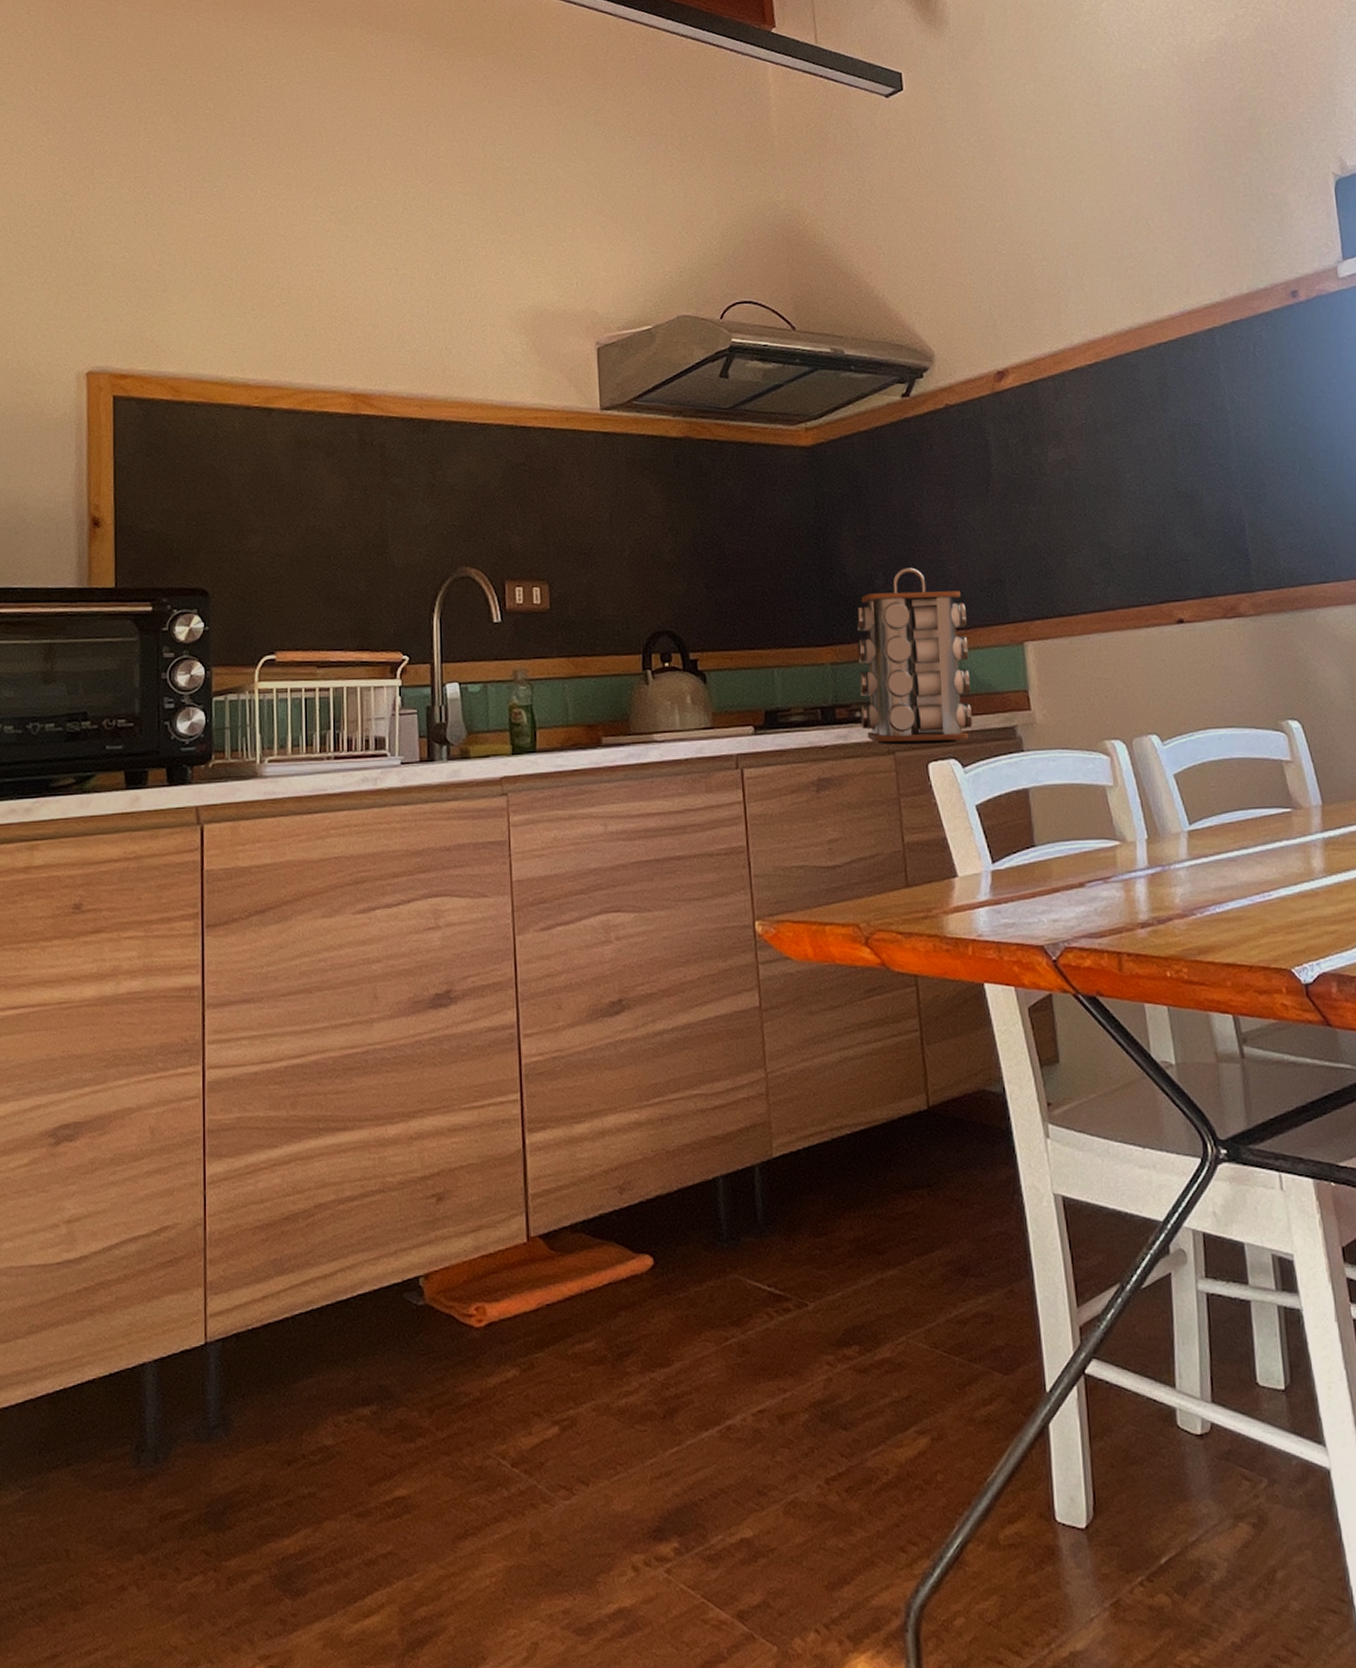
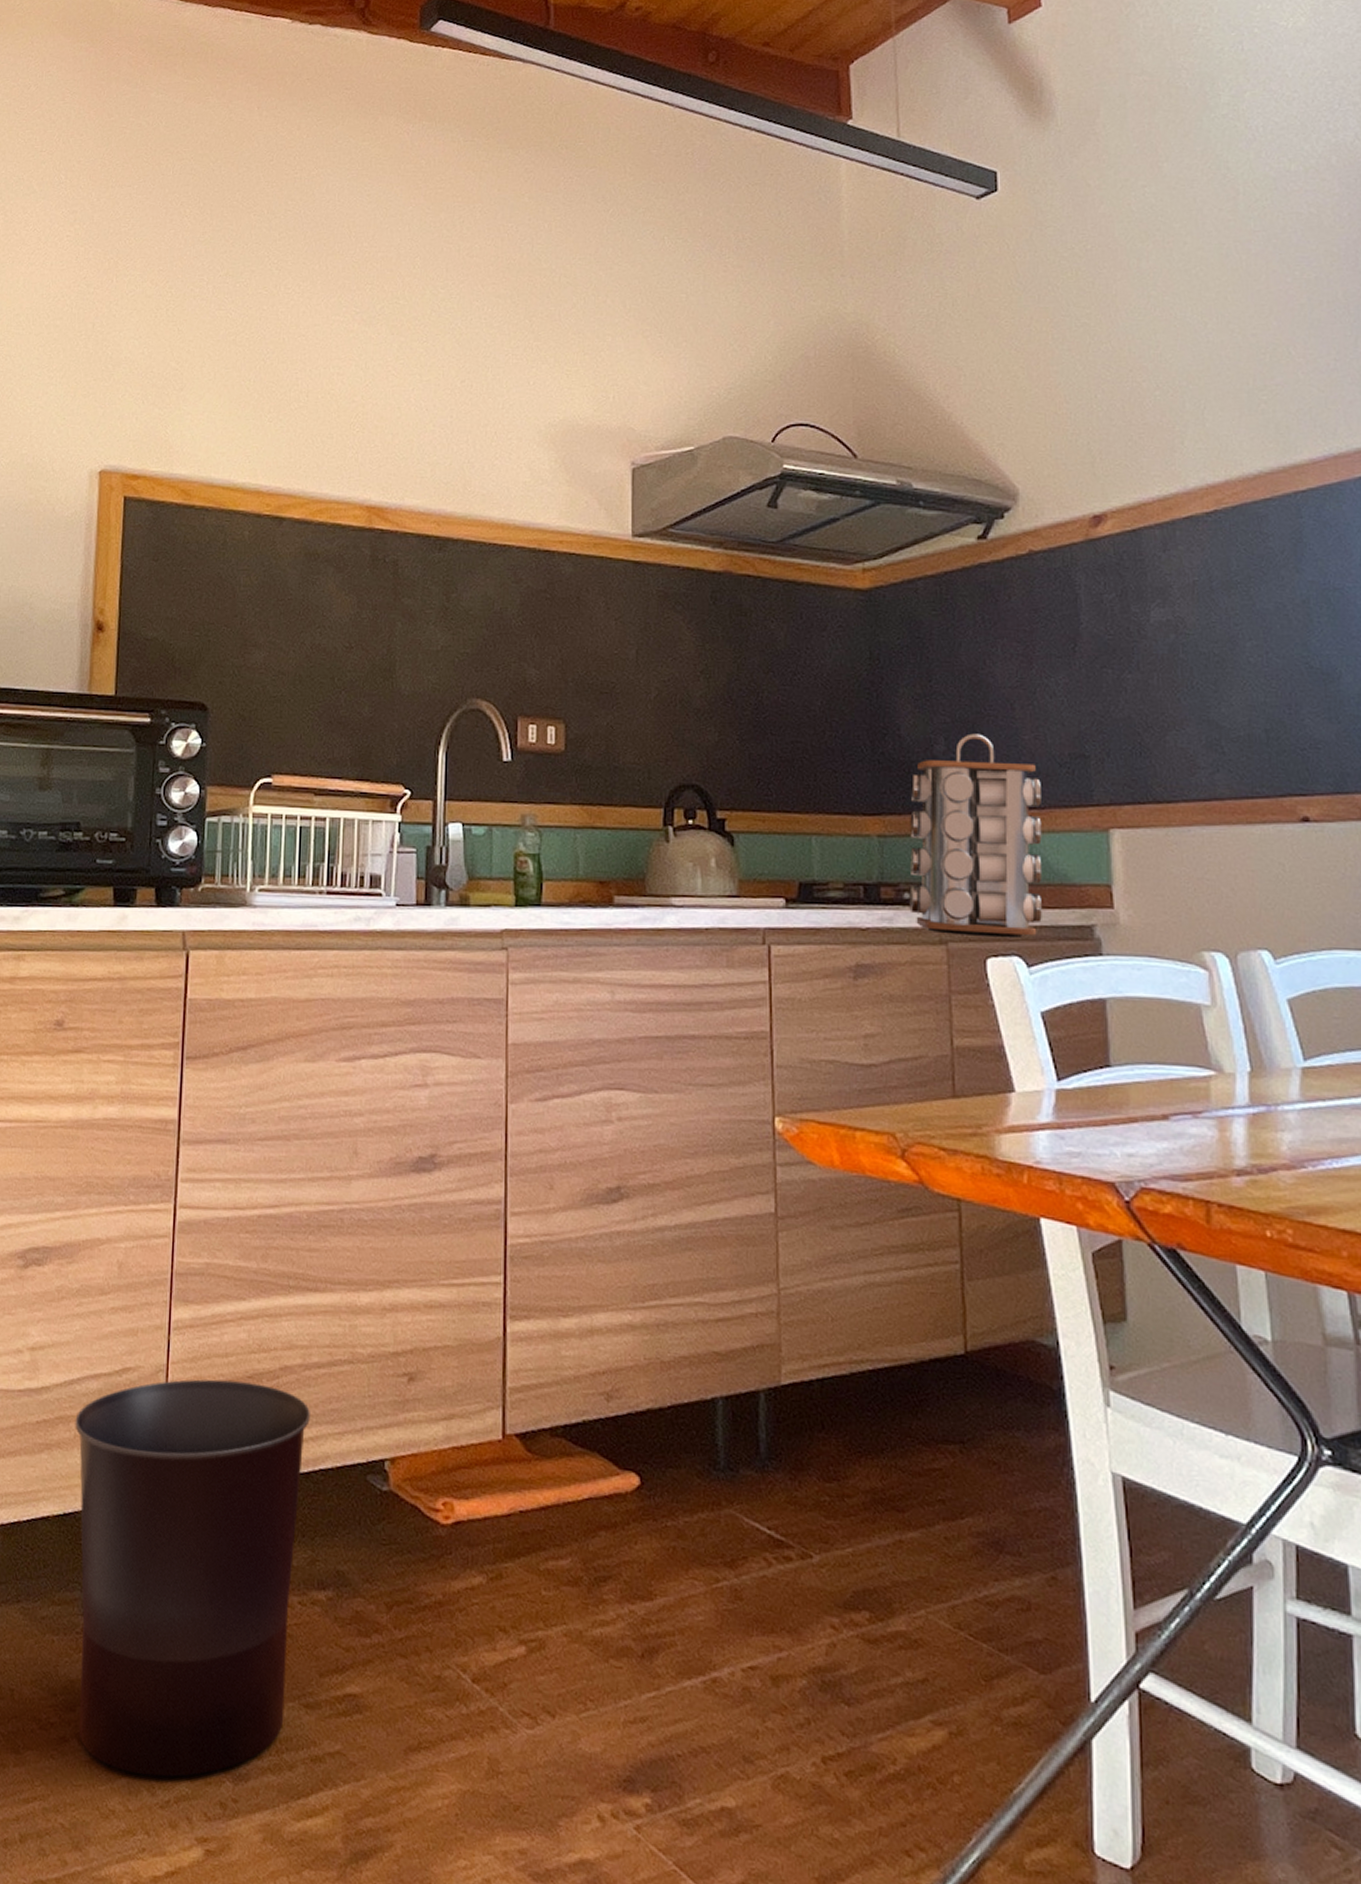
waste bin: none [116,1223,346,1607] -> present [75,1379,310,1777]

